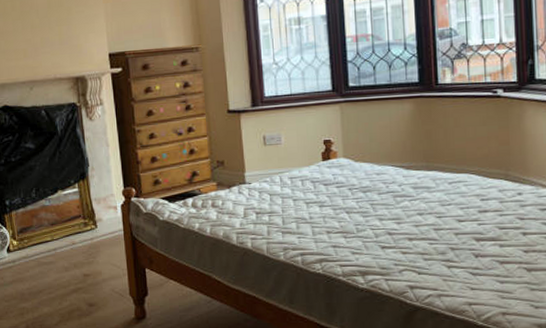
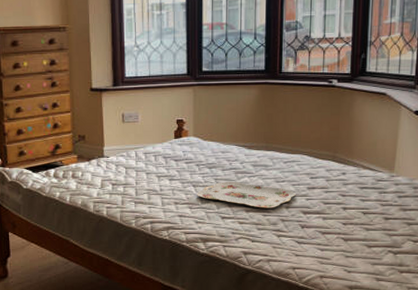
serving tray: none [351,206,465,236] -> present [197,181,296,208]

